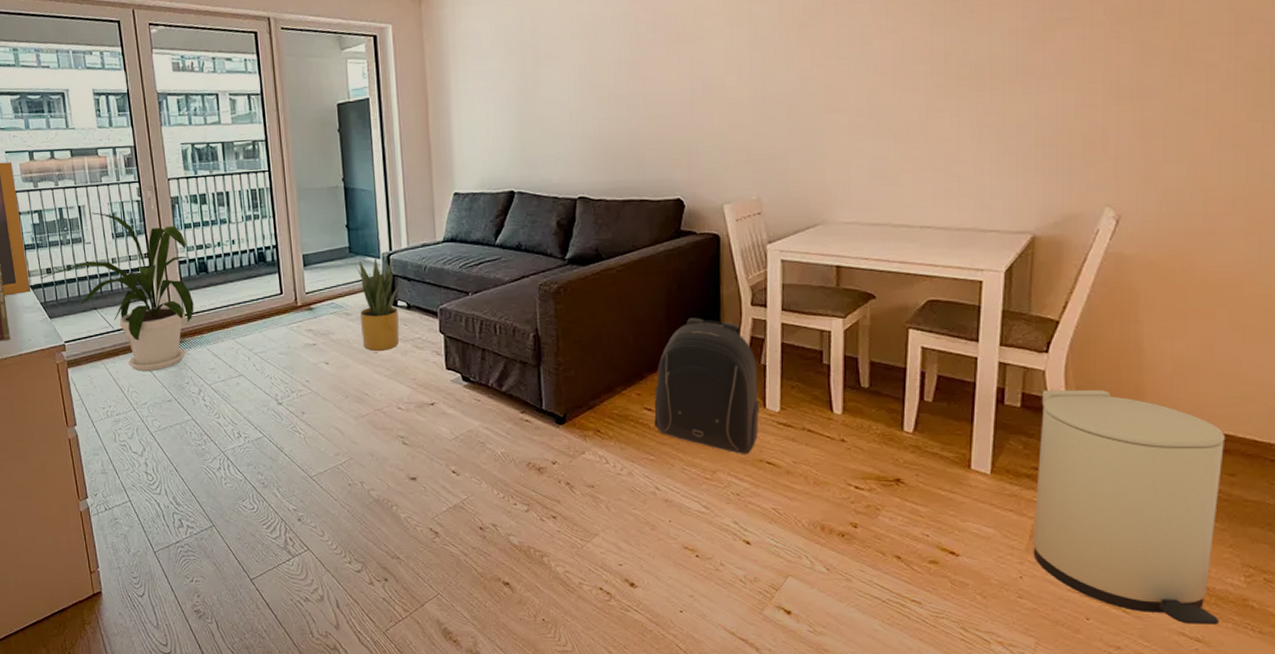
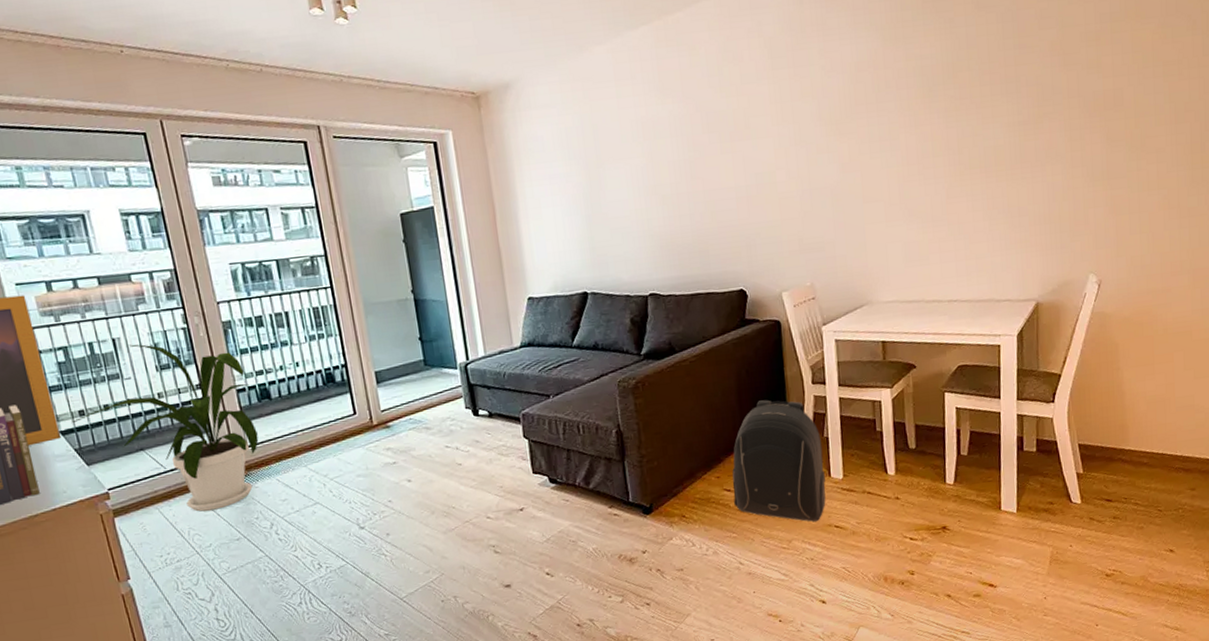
planter: present [356,257,400,351] -> none [432,367,483,463]
pedal bin: present [1033,389,1226,625] -> none [1051,430,1191,618]

